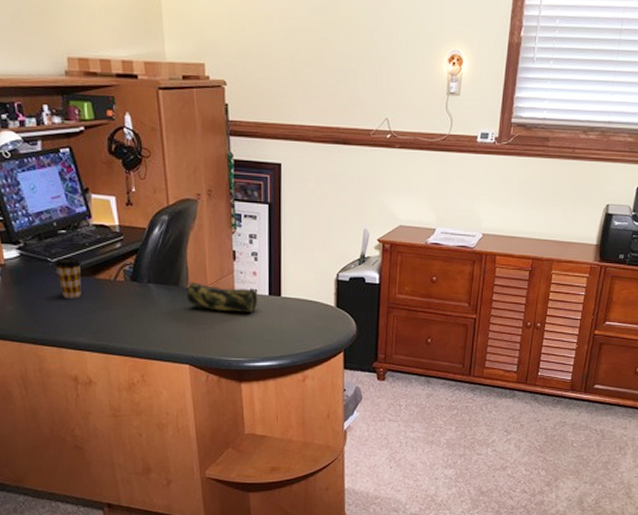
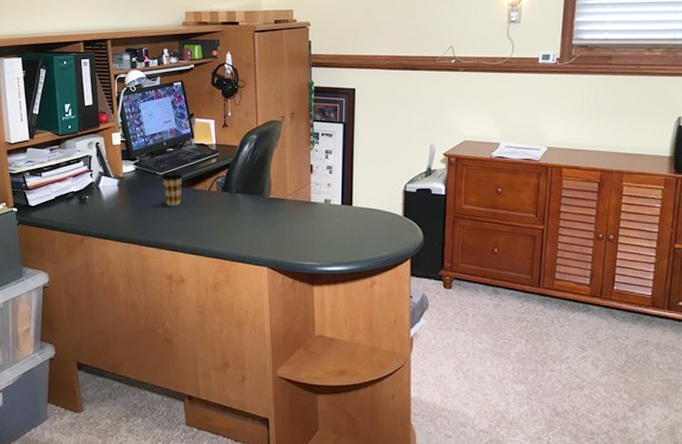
pencil case: present [187,282,258,312] -> none [269,193,332,220]

